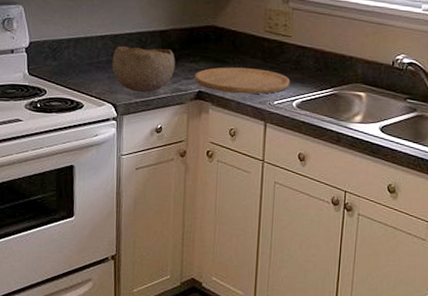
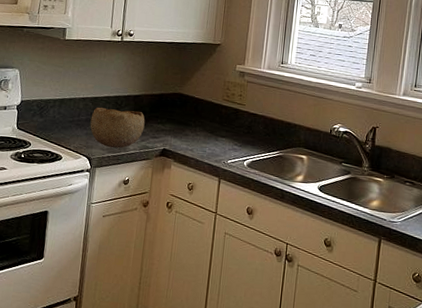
cutting board: present [194,67,290,95] -> none [160,129,243,154]

